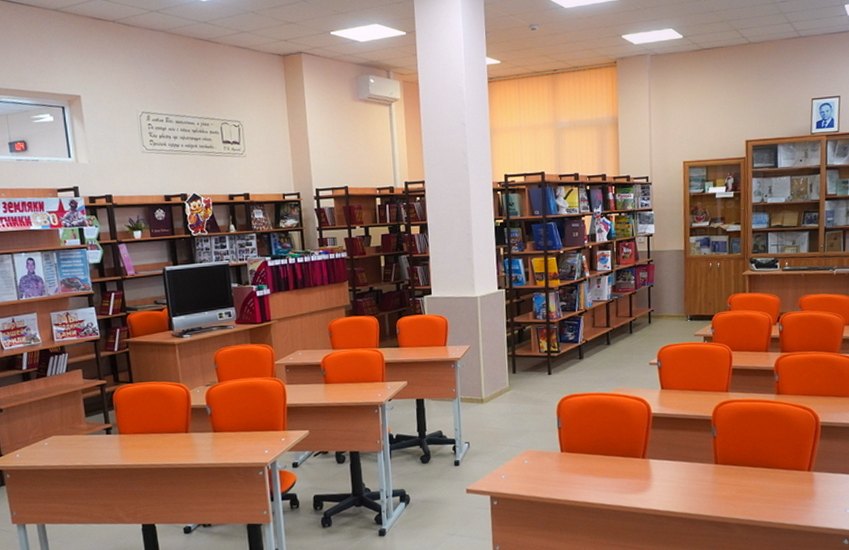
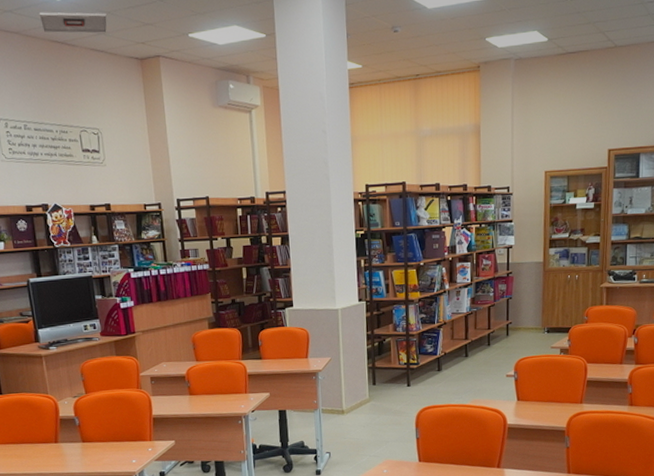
ceiling vent: none [184,11,251,31] -> present [39,12,107,33]

